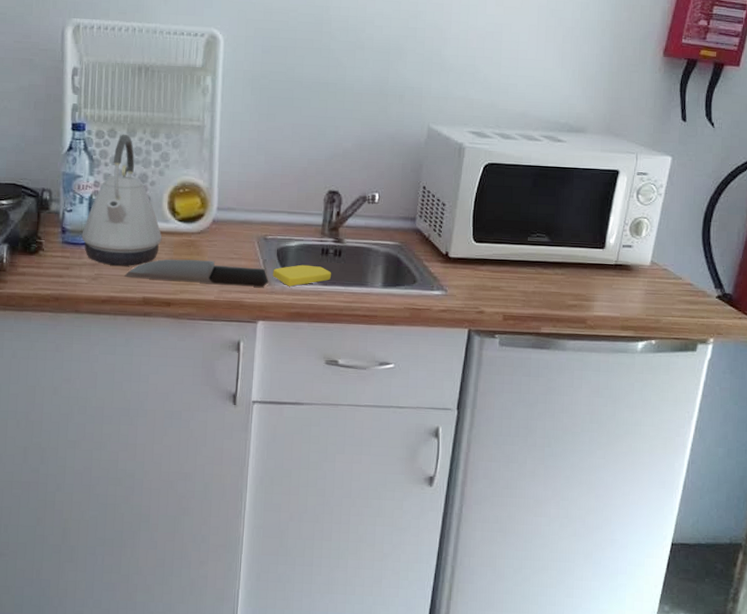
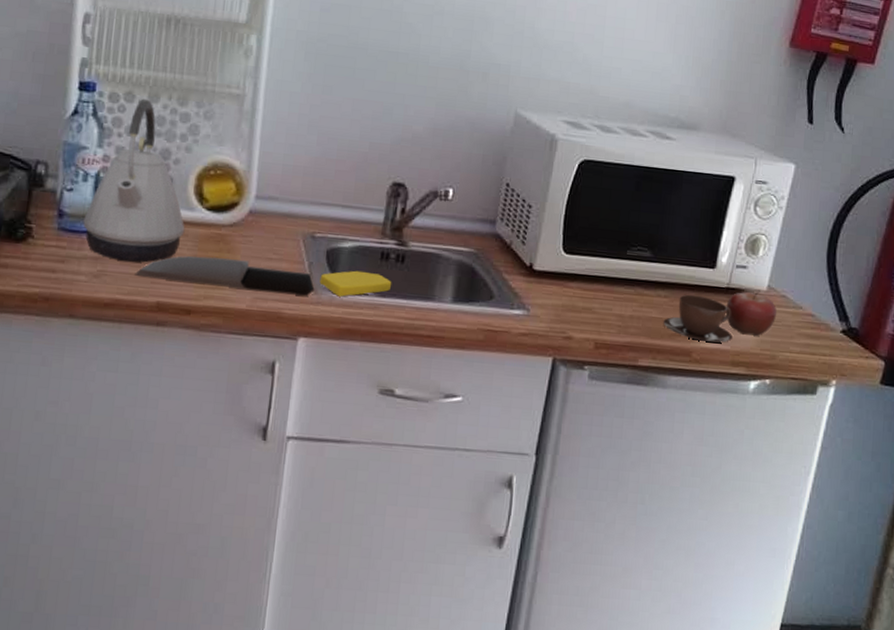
teacup: none [561,271,621,312] -> present [663,294,732,343]
fruit: none [614,265,660,304] -> present [725,290,777,336]

